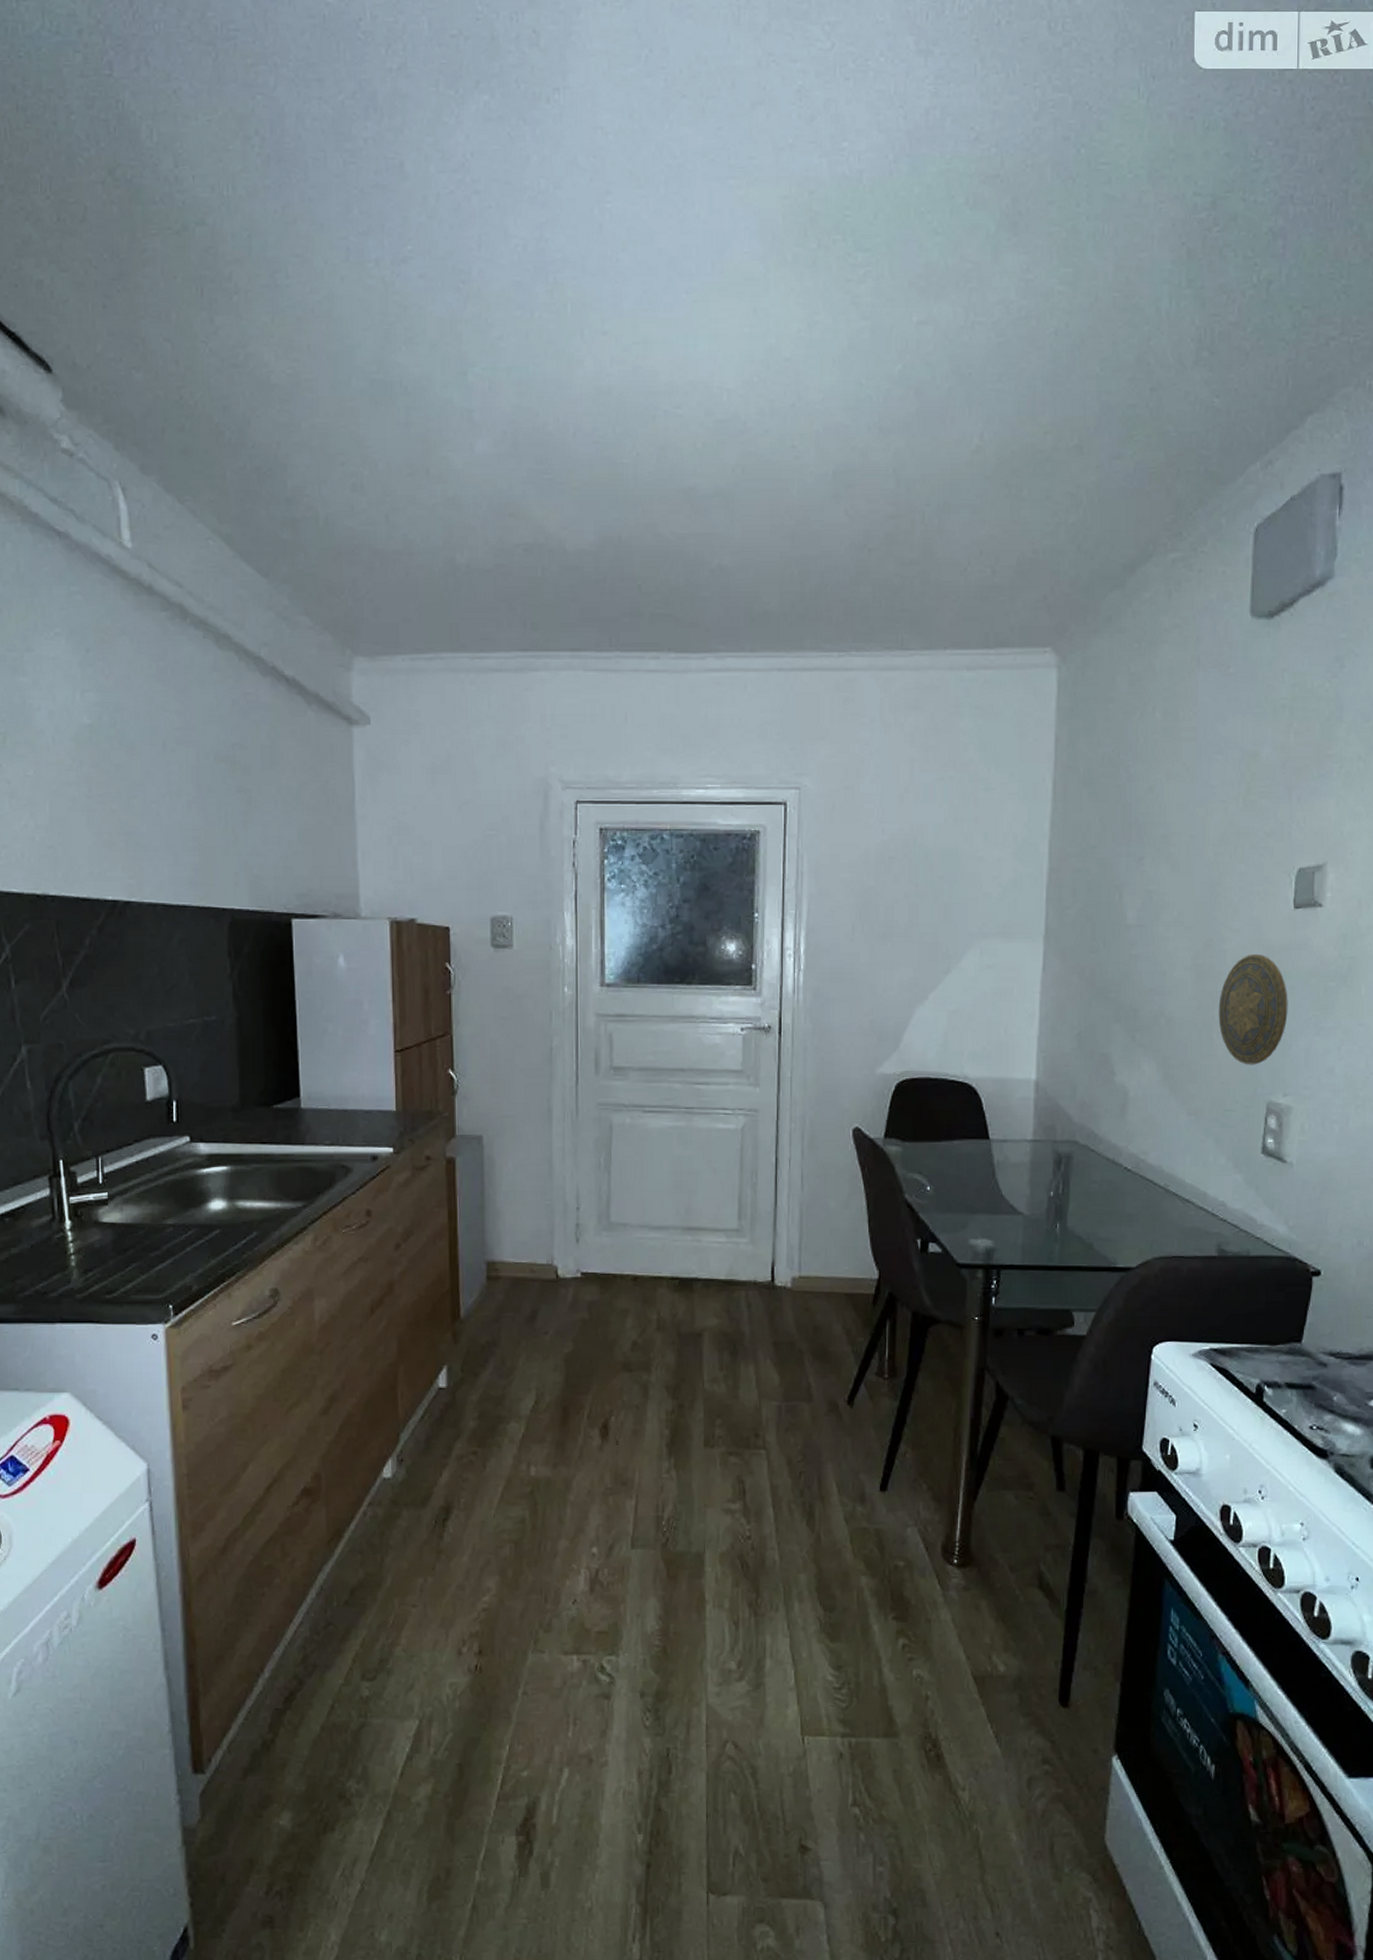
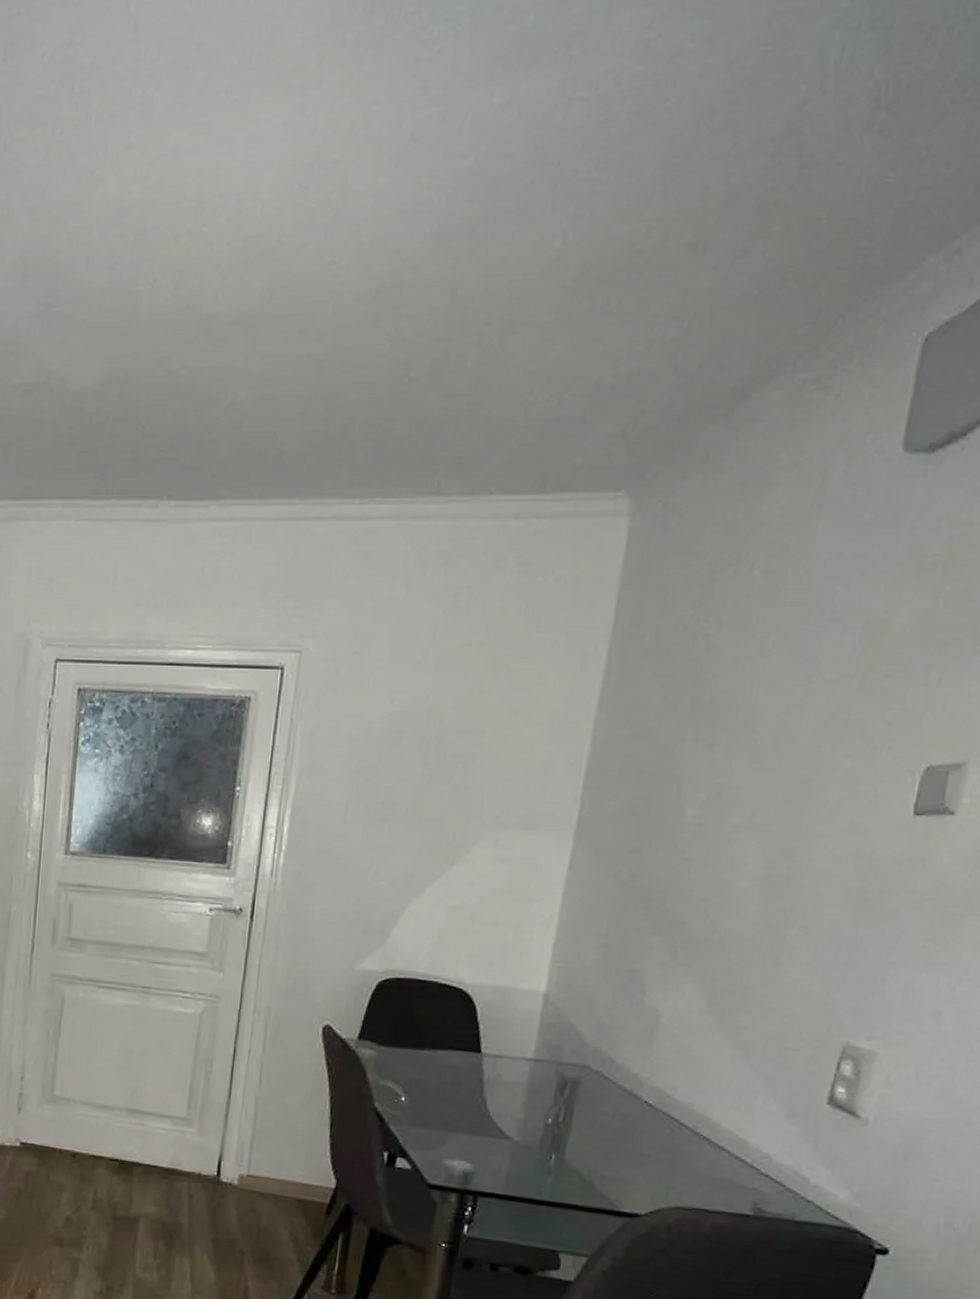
decorative plate: present [1218,953,1288,1065] -> none [790,866,890,1000]

